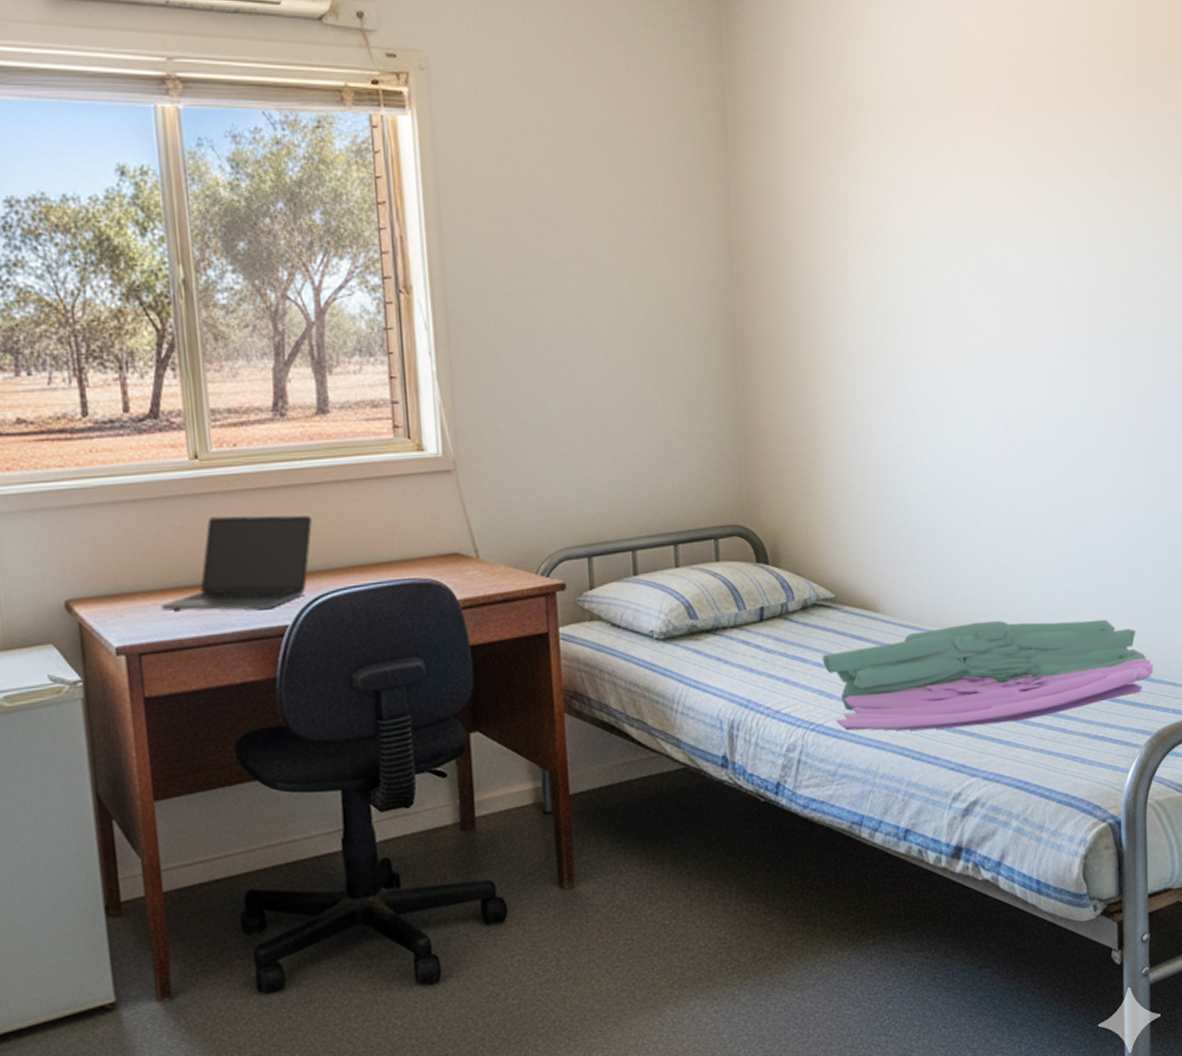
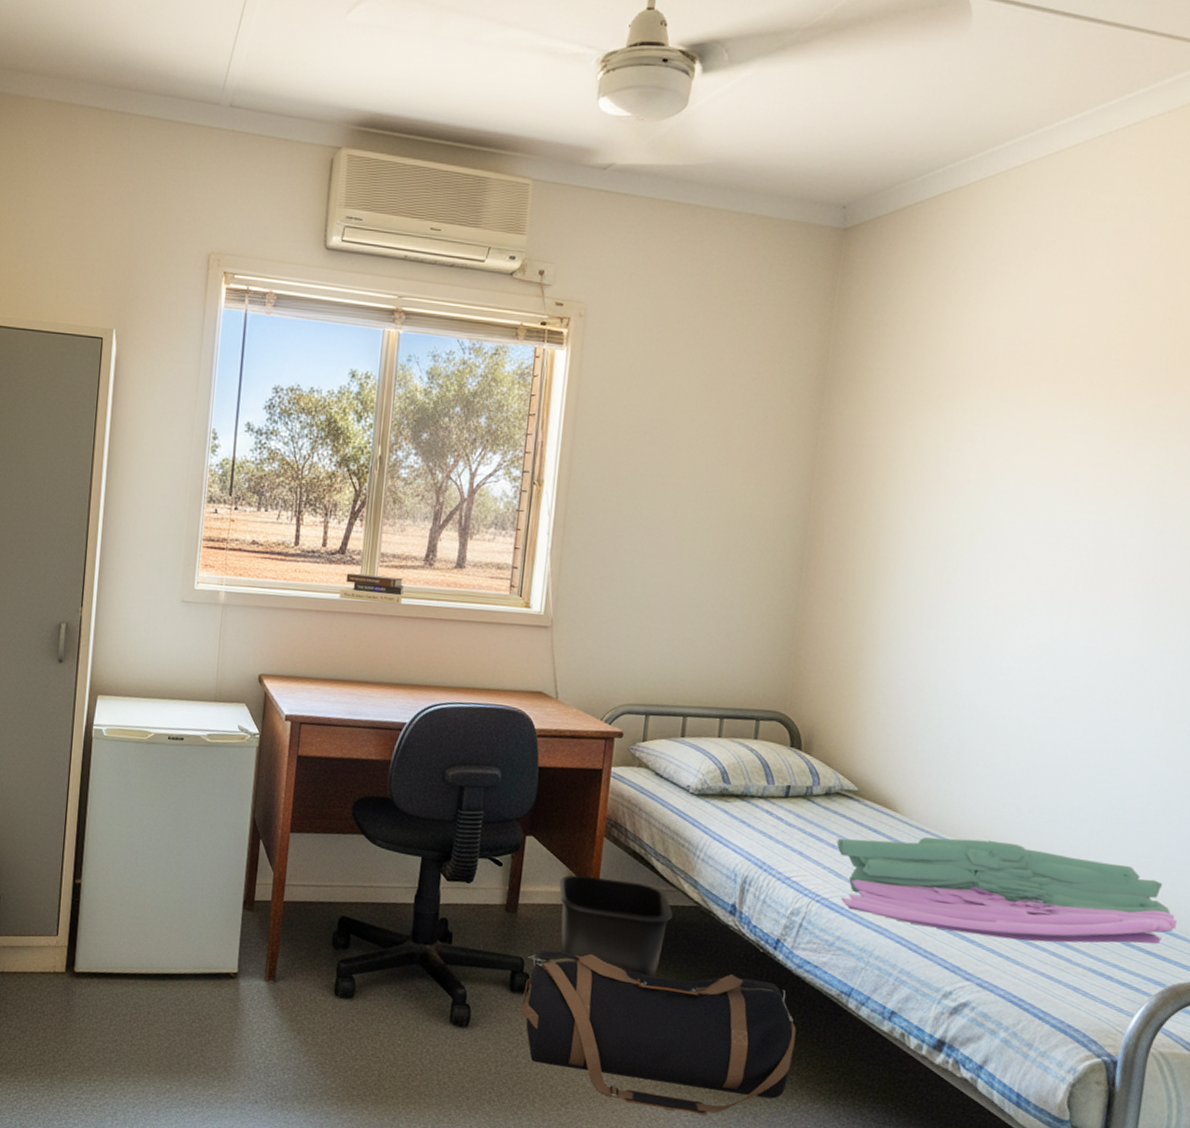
books: none [160,438,253,479] -> present [339,573,405,605]
laptop: present [161,515,312,611] -> none [321,632,438,708]
duffel bag: none [498,833,814,1013] -> present [520,950,797,1115]
waste bin: none [521,757,659,864] -> present [559,875,673,978]

